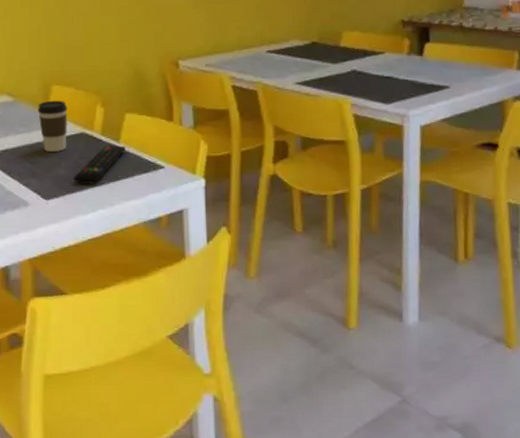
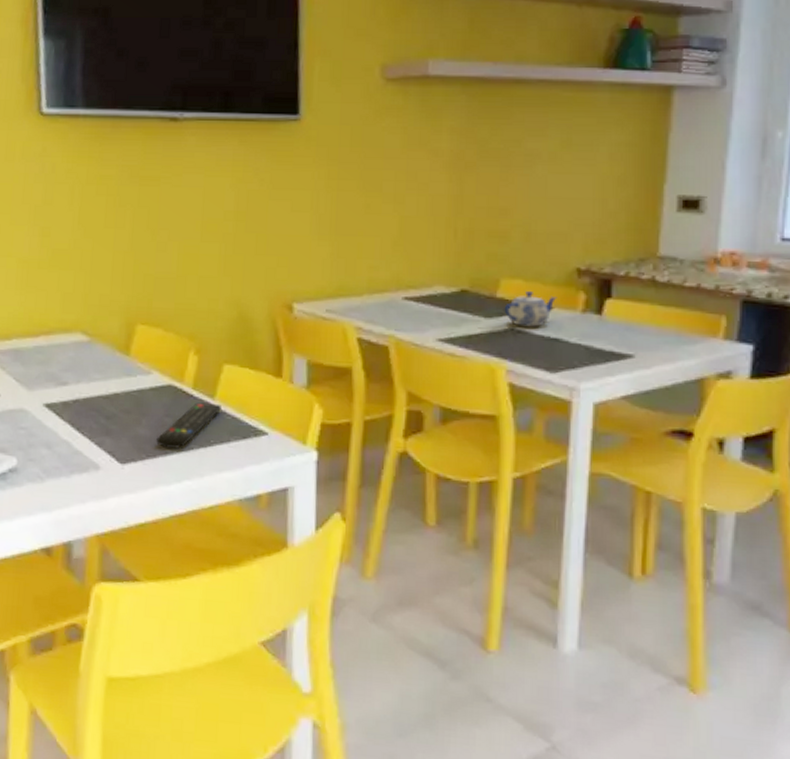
coffee cup: present [37,100,67,152] -> none [117,342,154,406]
teapot: none [346,41,388,69] -> present [504,291,557,327]

